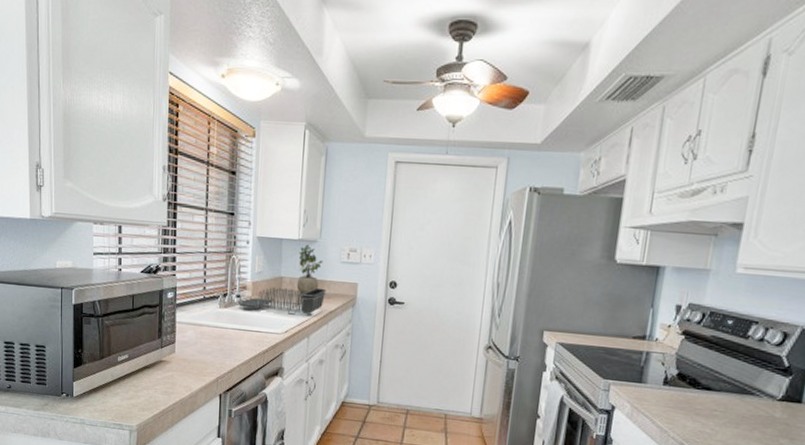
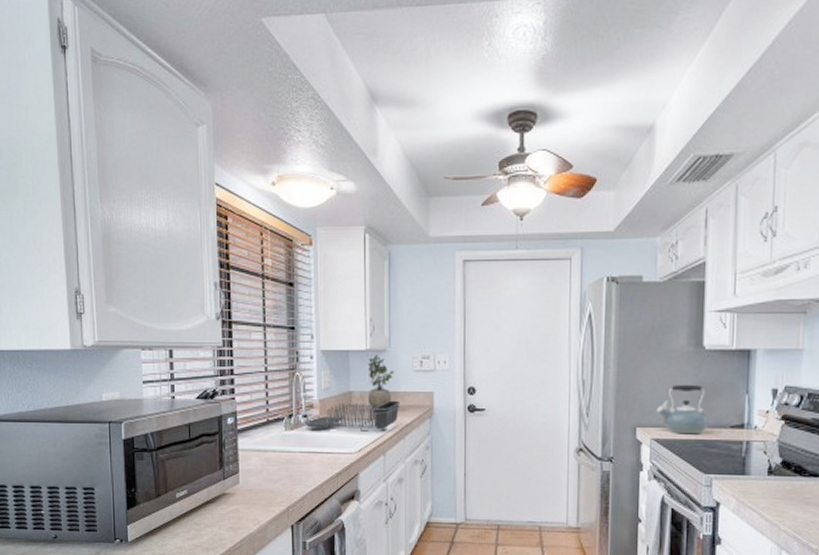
kettle: none [564,294,613,342] -> present [656,384,708,435]

